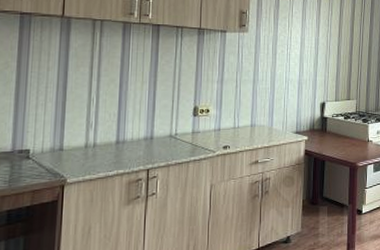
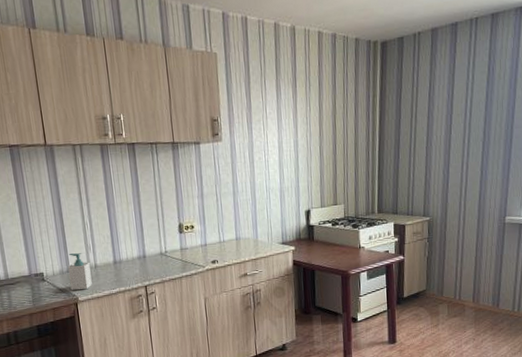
soap bottle: none [59,130,88,171] -> present [67,253,92,290]

